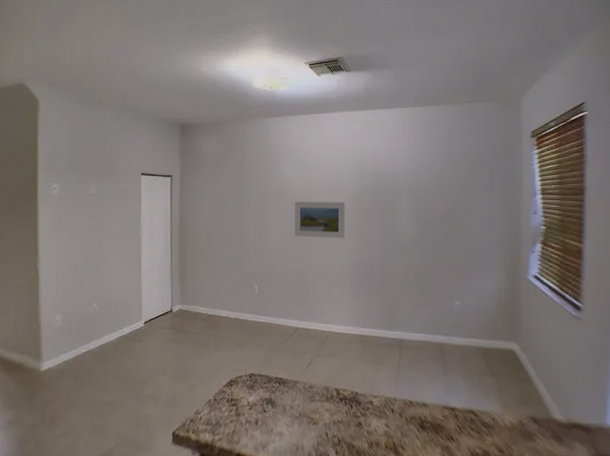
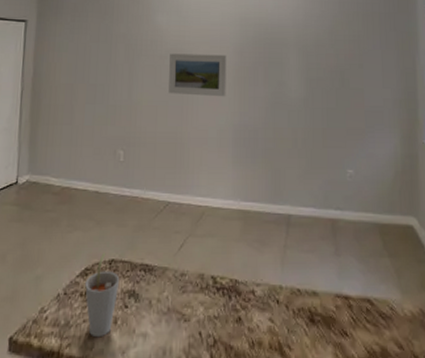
cup: none [231,367,259,435] -> present [85,252,120,338]

